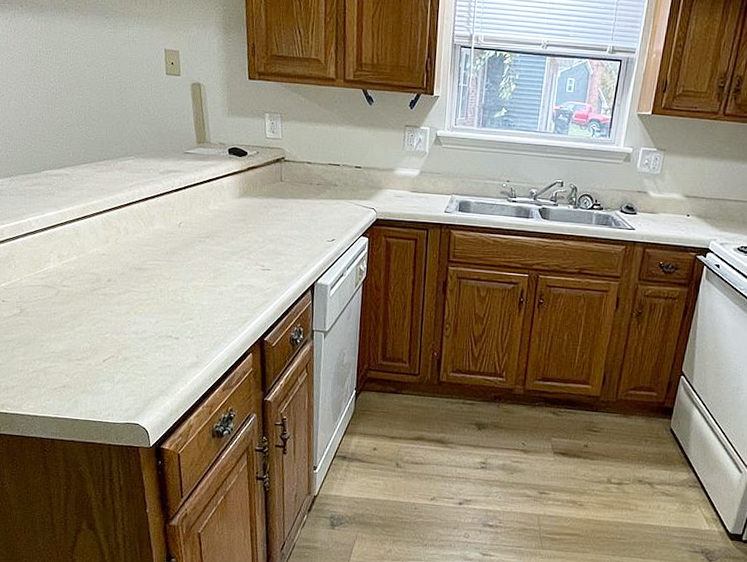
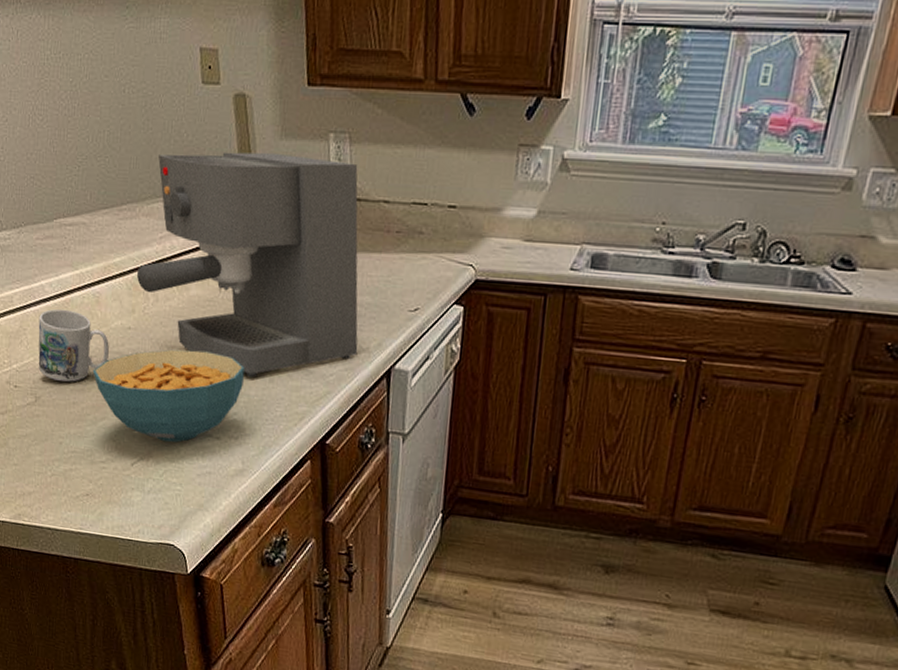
mug: none [24,239,86,297] -> present [38,308,109,382]
cereal bowl: none [71,270,199,343] -> present [92,349,244,443]
coffee maker: none [111,124,289,291] -> present [137,152,358,378]

